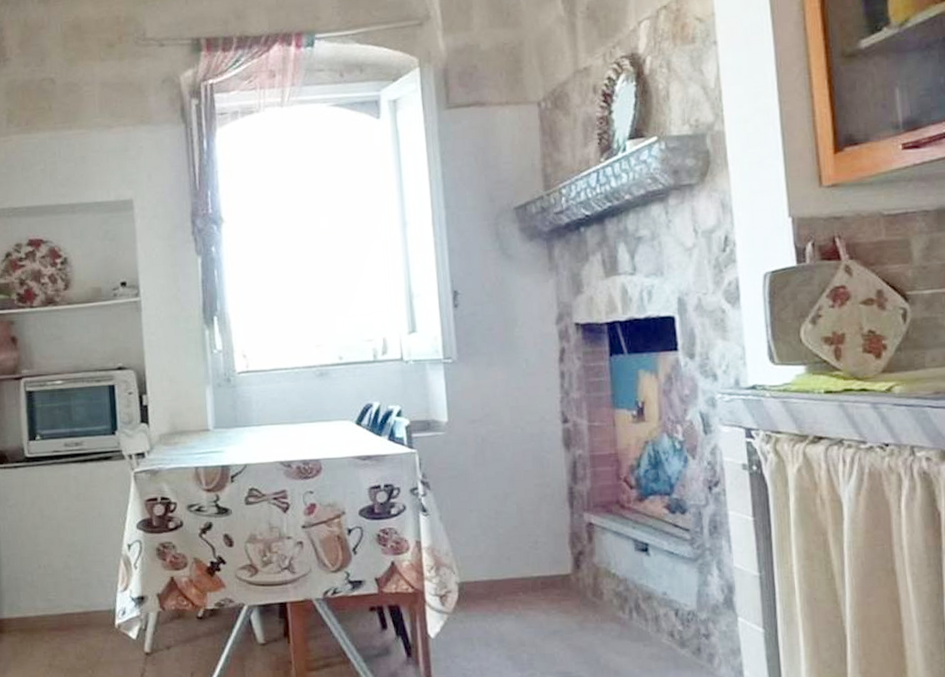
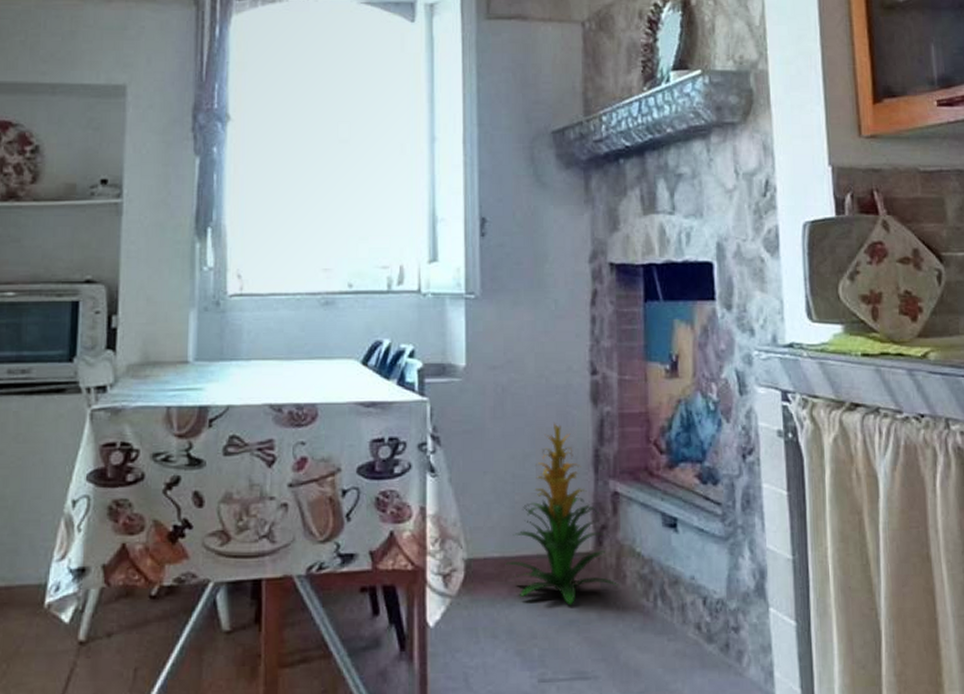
indoor plant: none [493,466,597,619] -> present [505,423,619,606]

